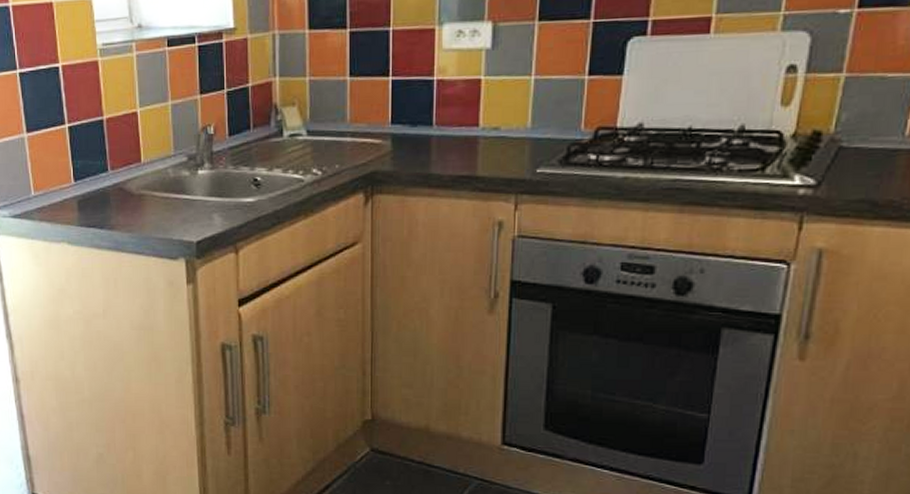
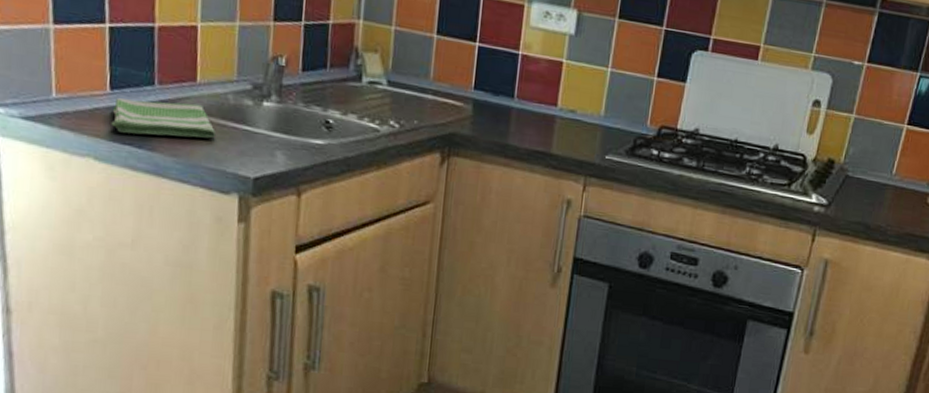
dish towel: none [77,182,162,217] -> present [111,98,217,139]

